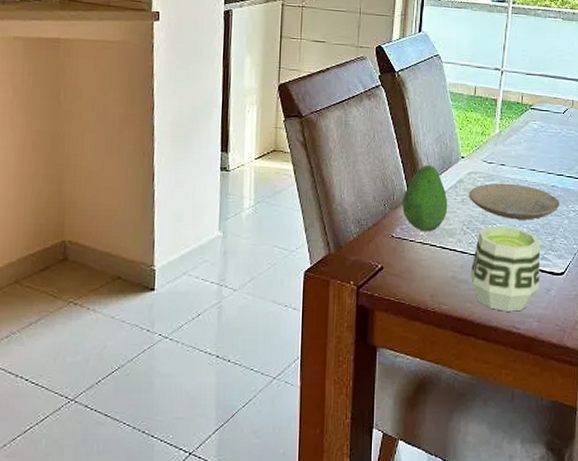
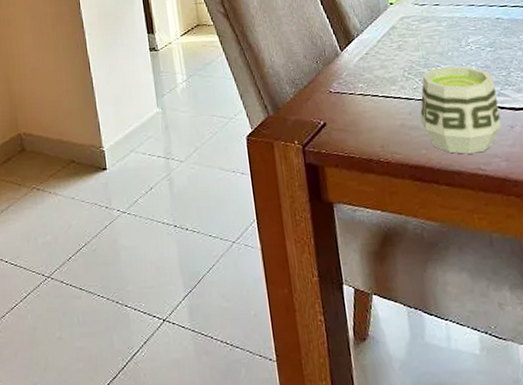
fruit: present [403,165,448,232] -> none [334,17,385,83]
plate: present [469,183,560,220] -> none [404,22,509,59]

